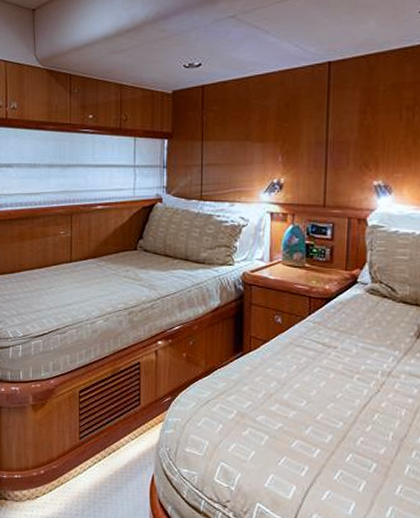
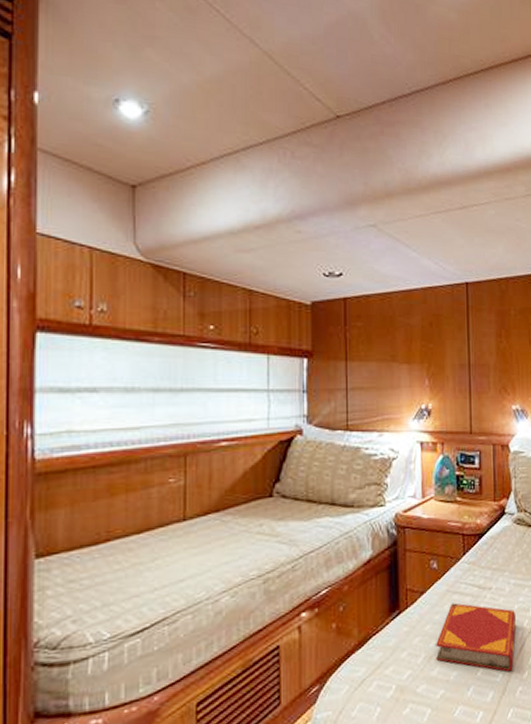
hardback book: none [276,354,362,423] -> present [436,602,516,672]

